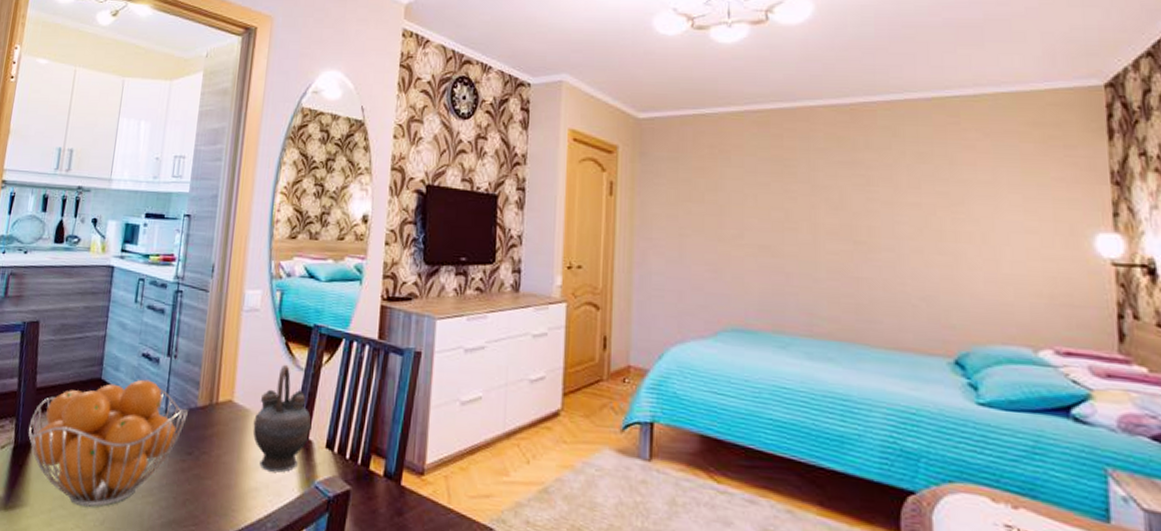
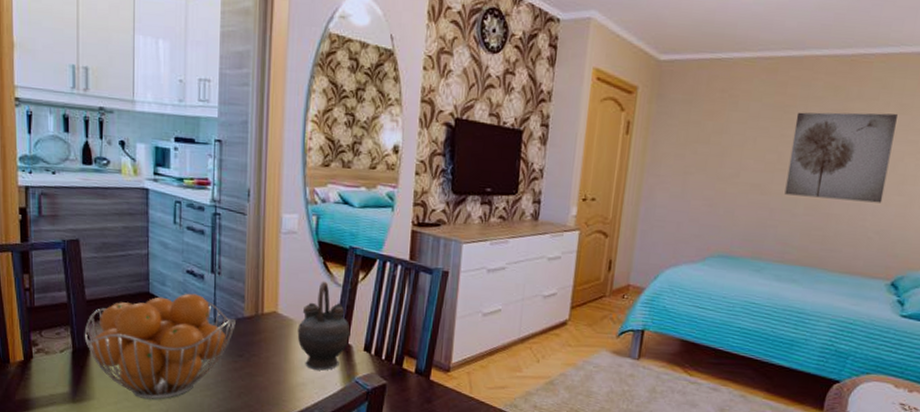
wall art: none [799,162,921,264] -> present [784,112,898,203]

